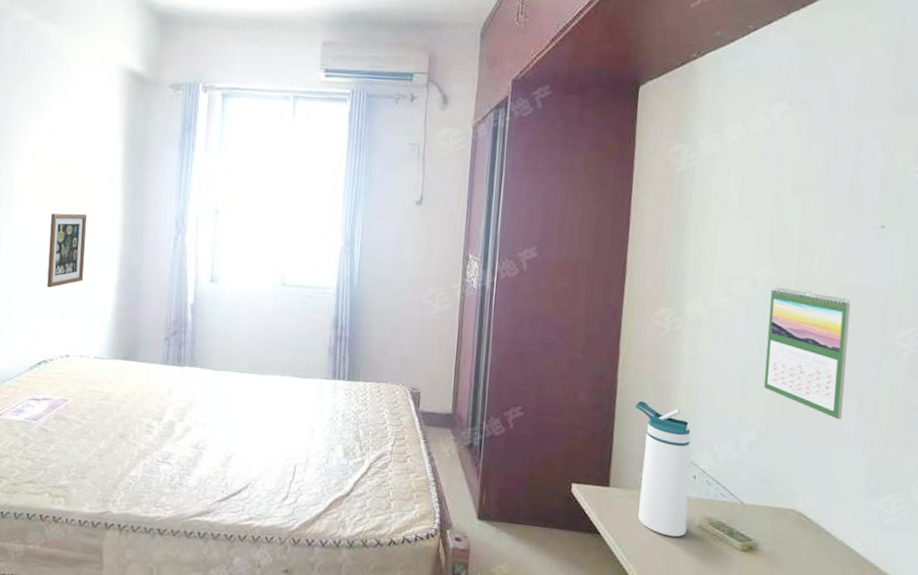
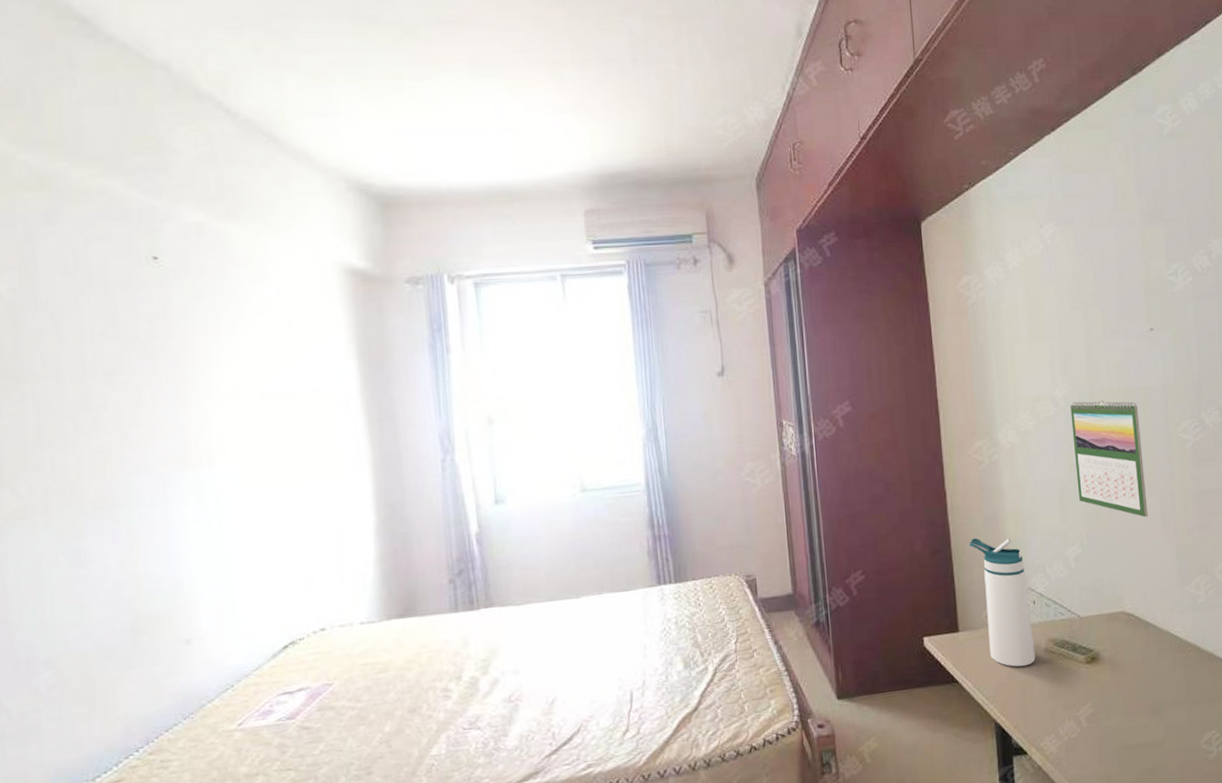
picture frame: present [47,213,87,288] -> none [272,450,329,551]

